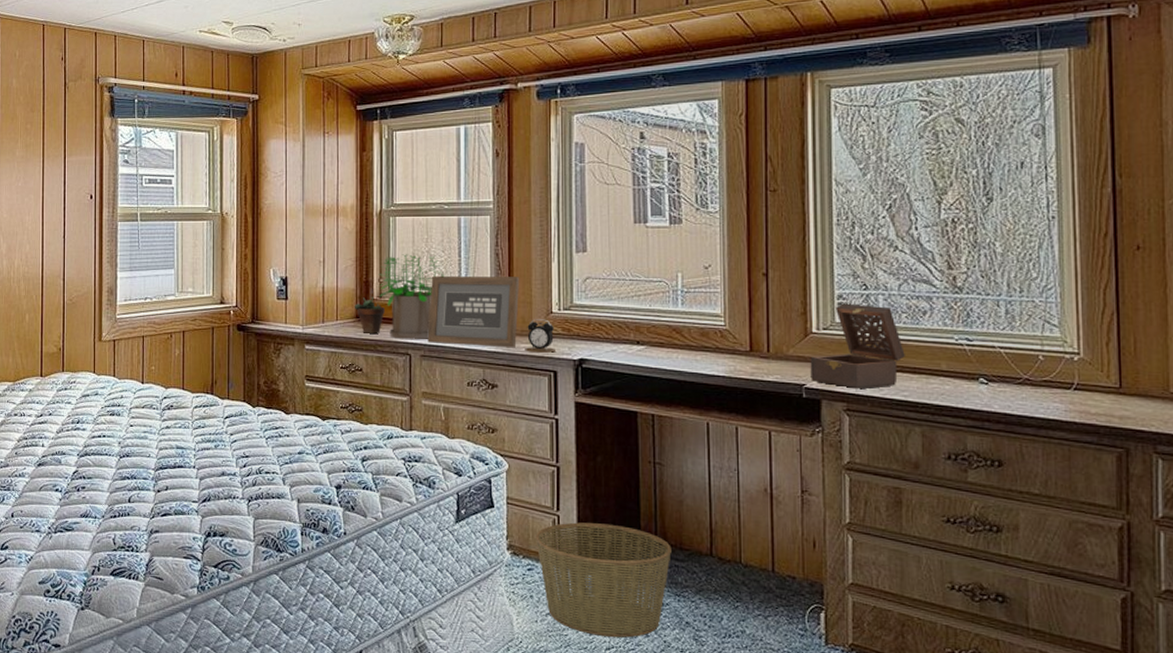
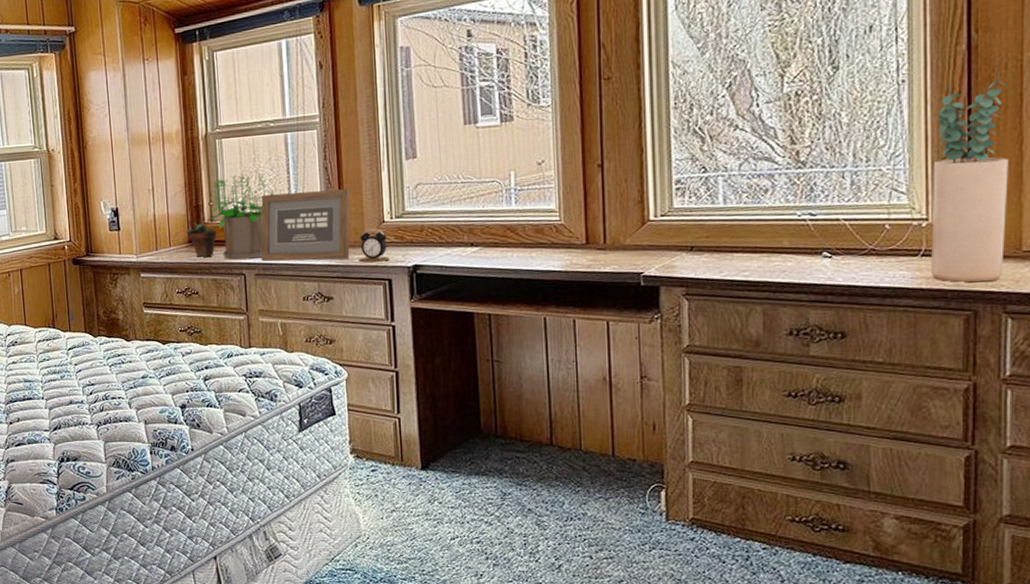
basket: present [535,522,672,638] -> none [377,422,512,527]
jewelry box: present [810,303,905,390] -> none [648,187,746,274]
vase: none [1083,215,1155,421] -> present [931,70,1009,283]

